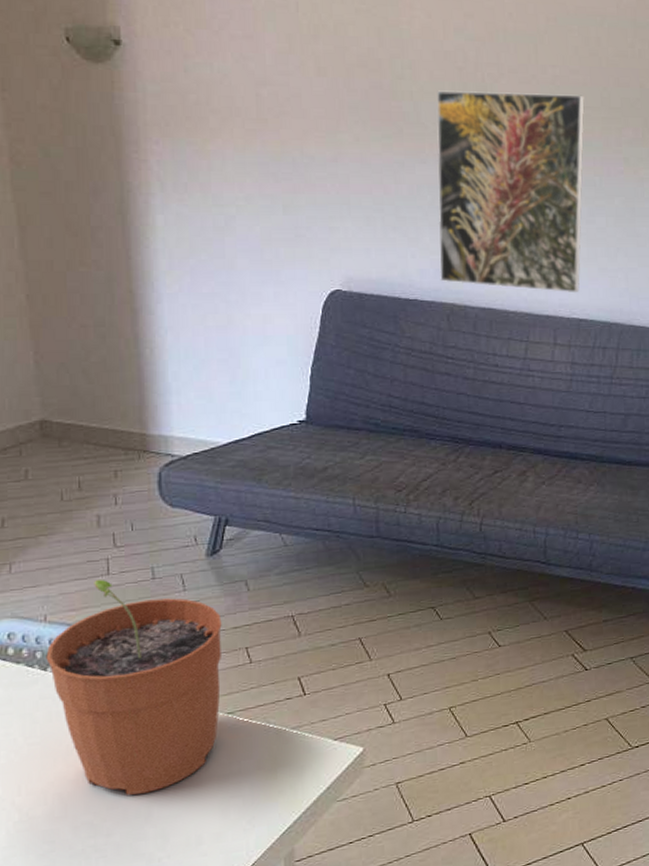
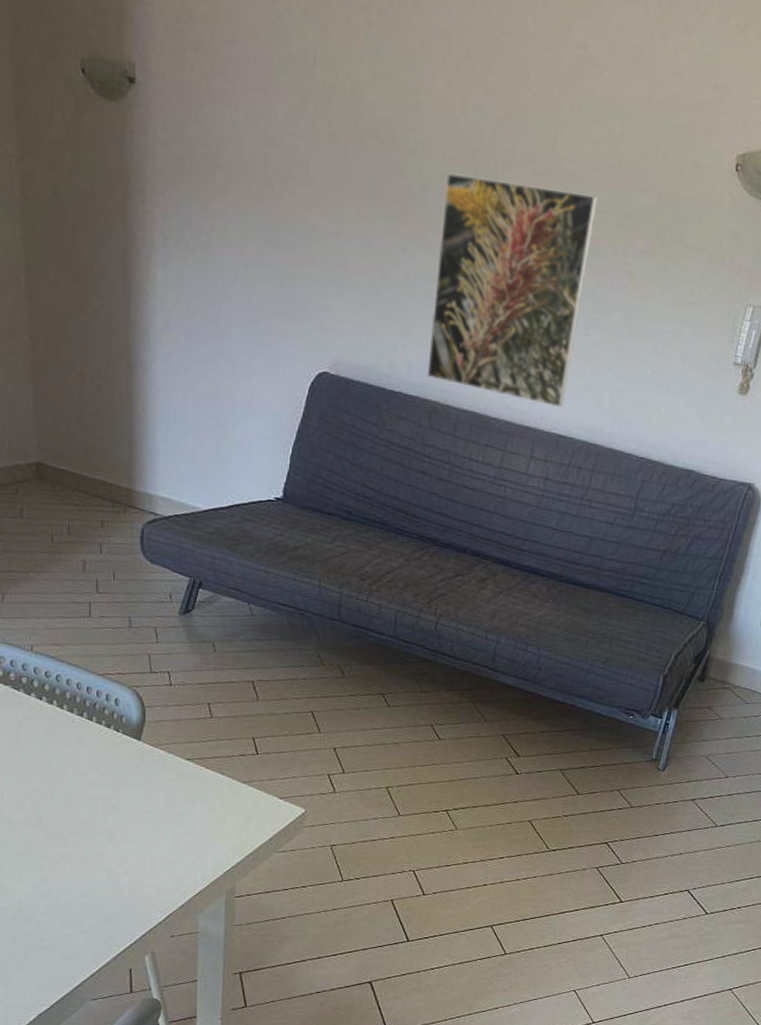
plant pot: present [46,579,222,795] -> none [30,620,189,817]

